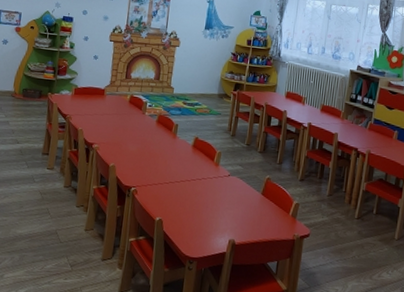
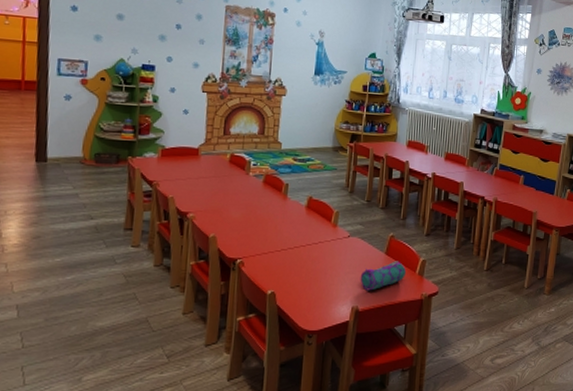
pencil case: none [237,201,280,227] -> present [360,261,406,291]

